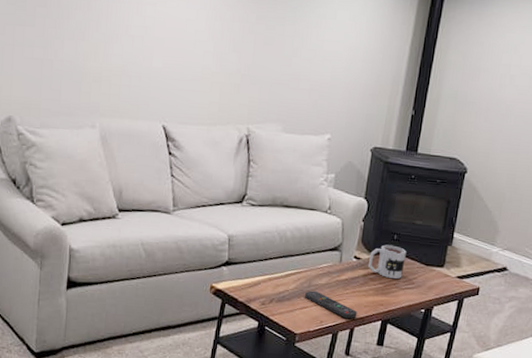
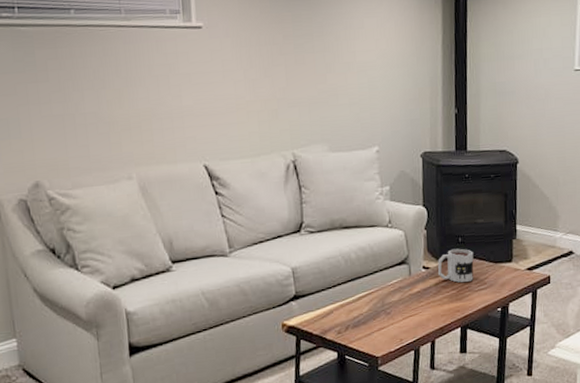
remote control: present [304,290,357,319] -> none [379,309,436,332]

